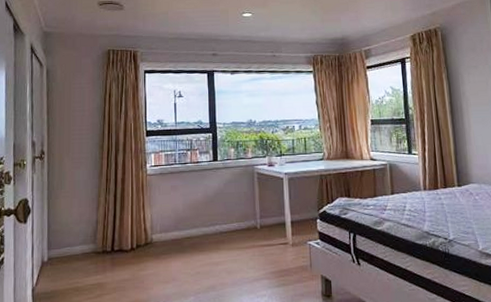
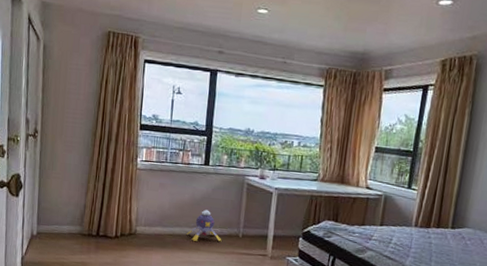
plush toy: none [204,205,241,242] -> present [186,209,222,242]

